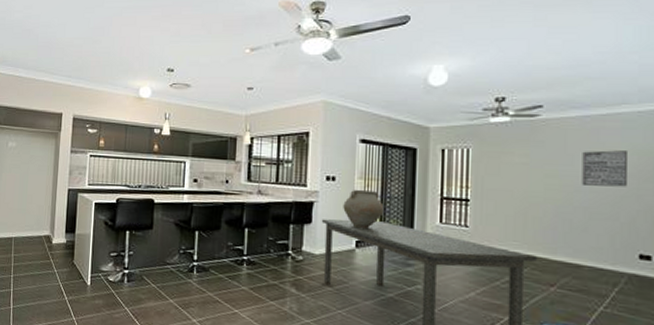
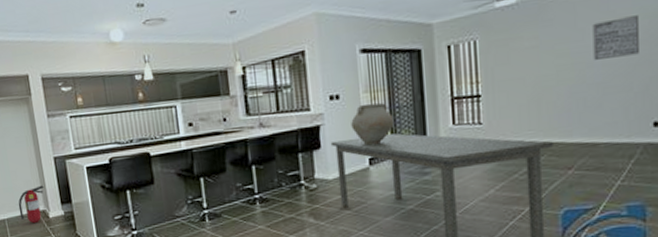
fire extinguisher: none [26,212,54,246] -> present [18,185,44,223]

